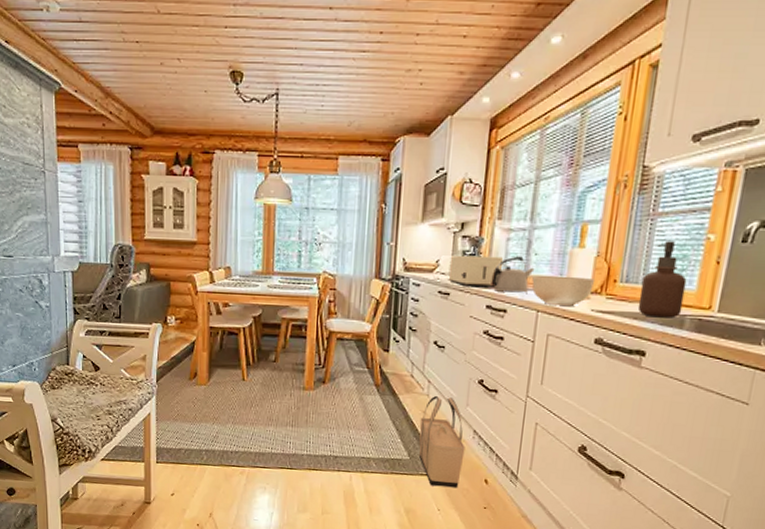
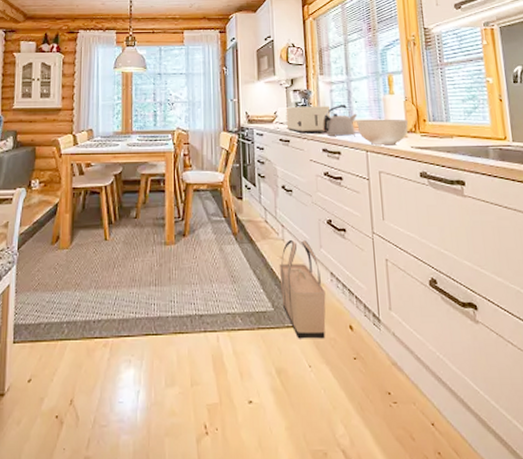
soap dispenser: present [637,241,687,319] -> none [445,85,484,150]

